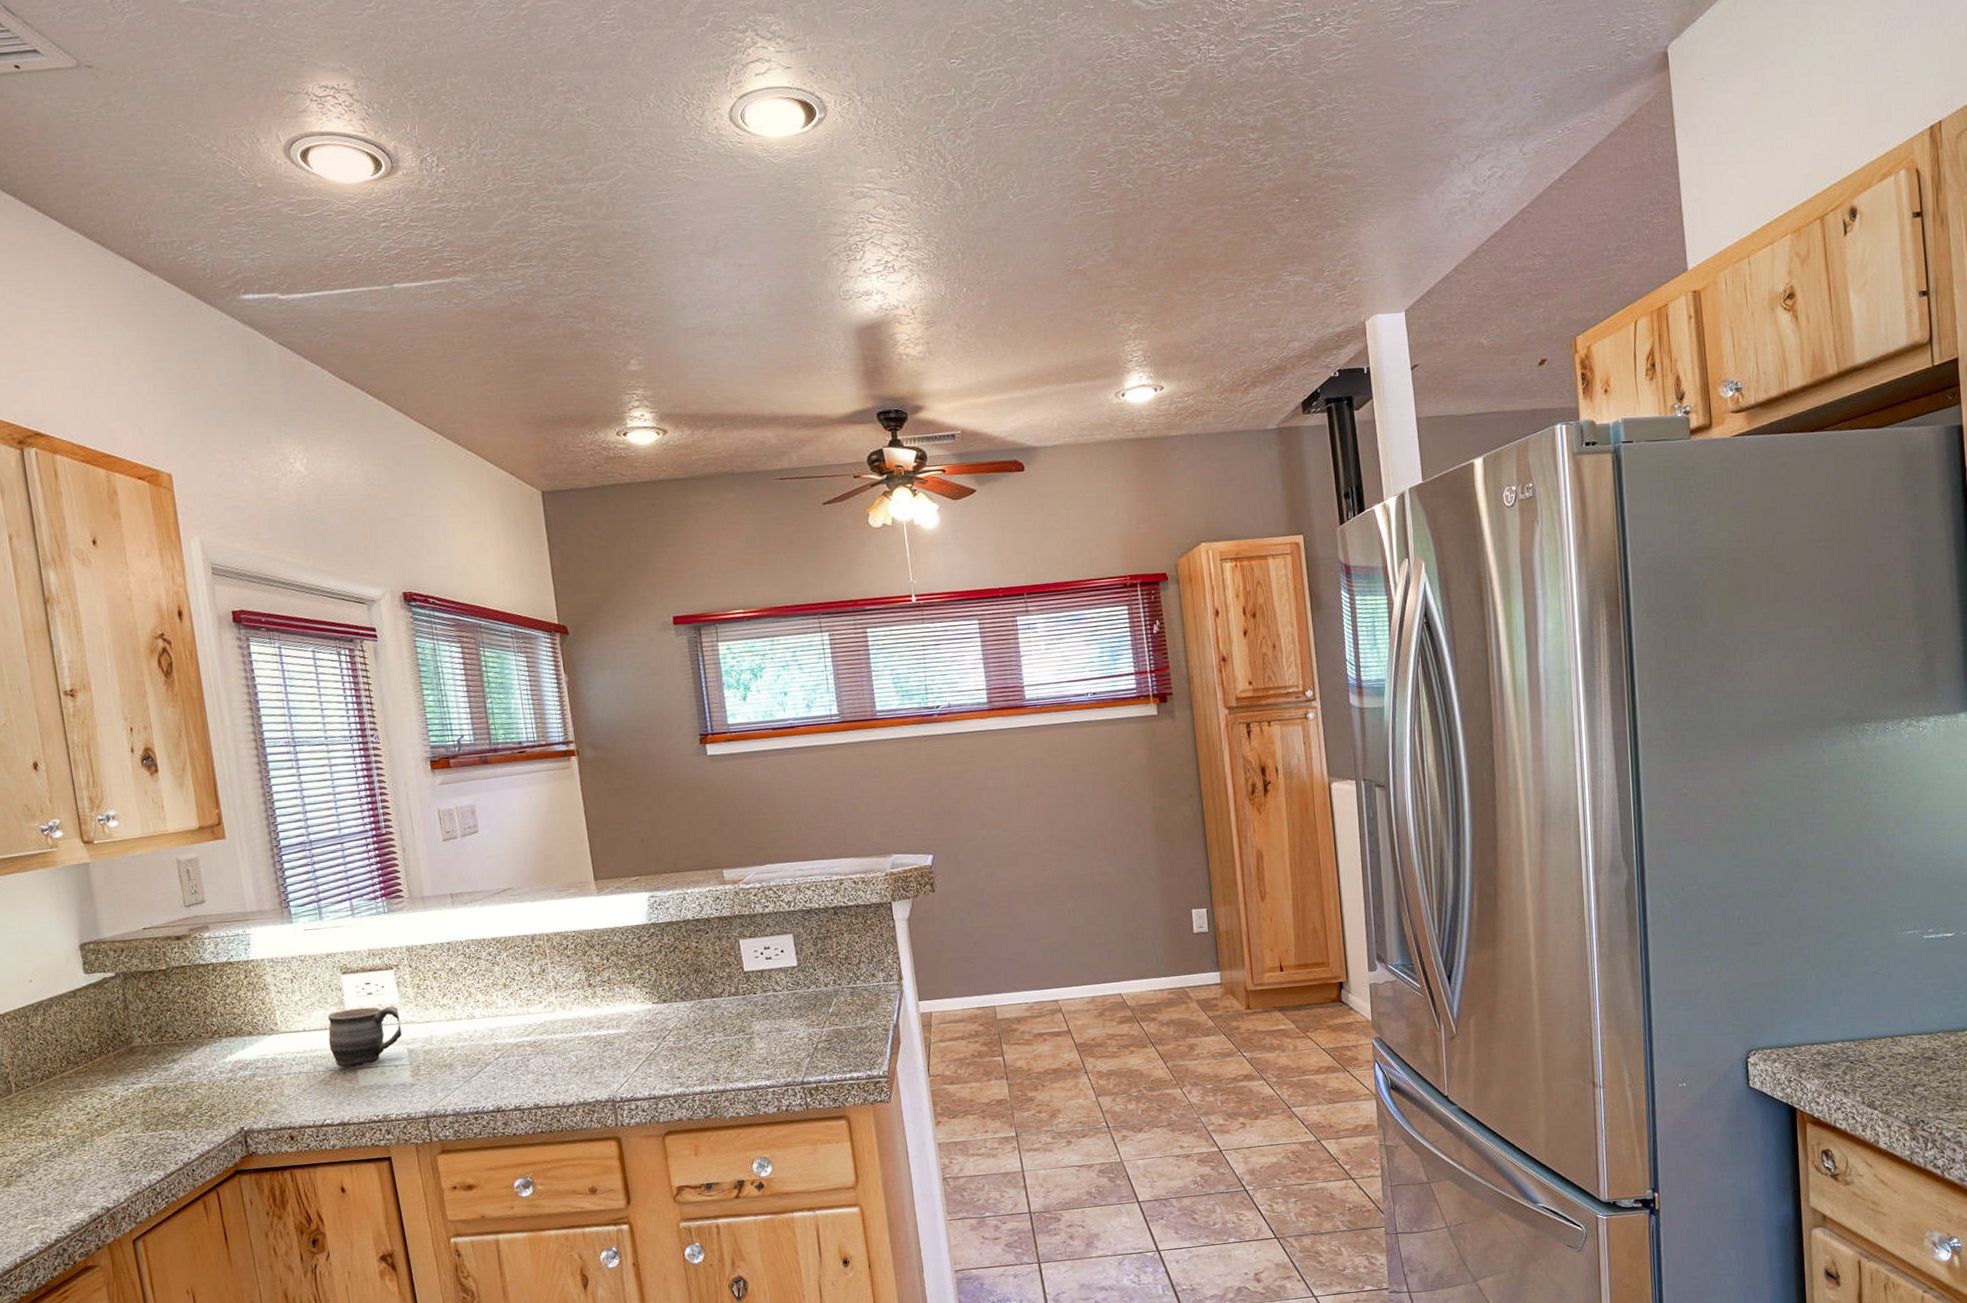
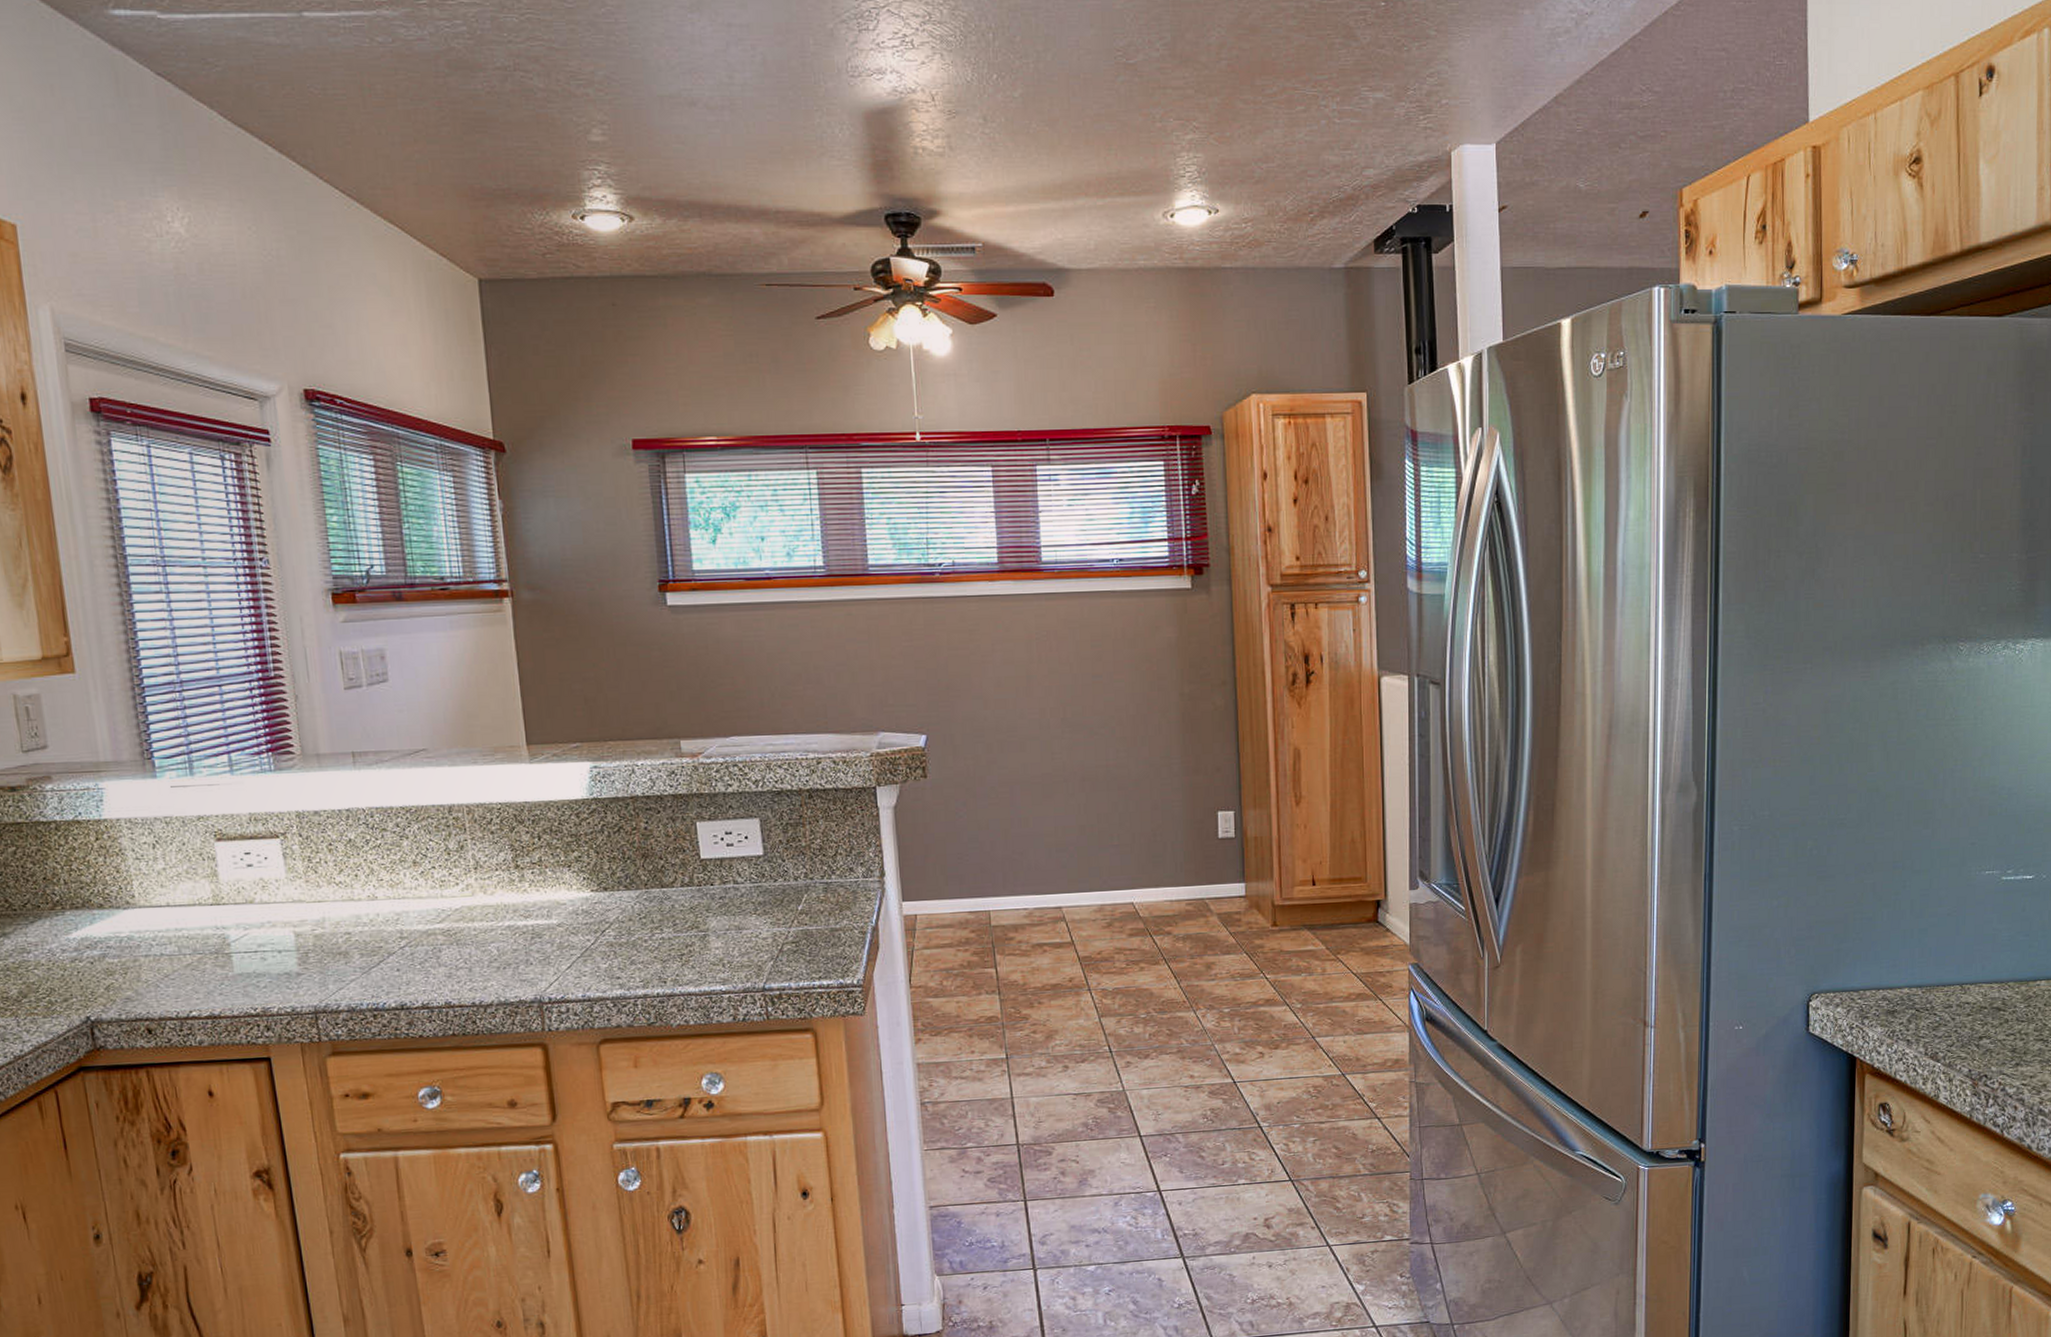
mug: present [327,1006,402,1068] -> none [197,881,288,951]

